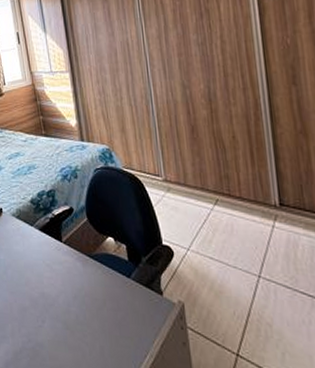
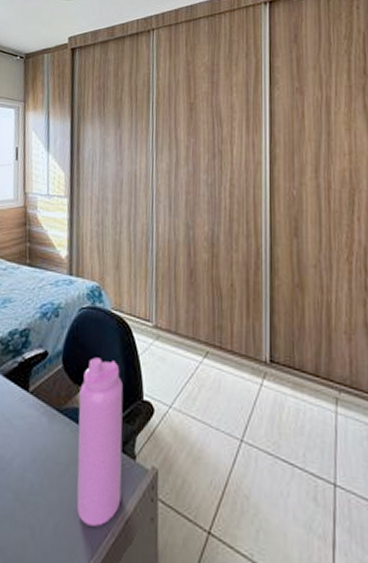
water bottle: none [105,210,155,350] -> present [76,357,124,527]

